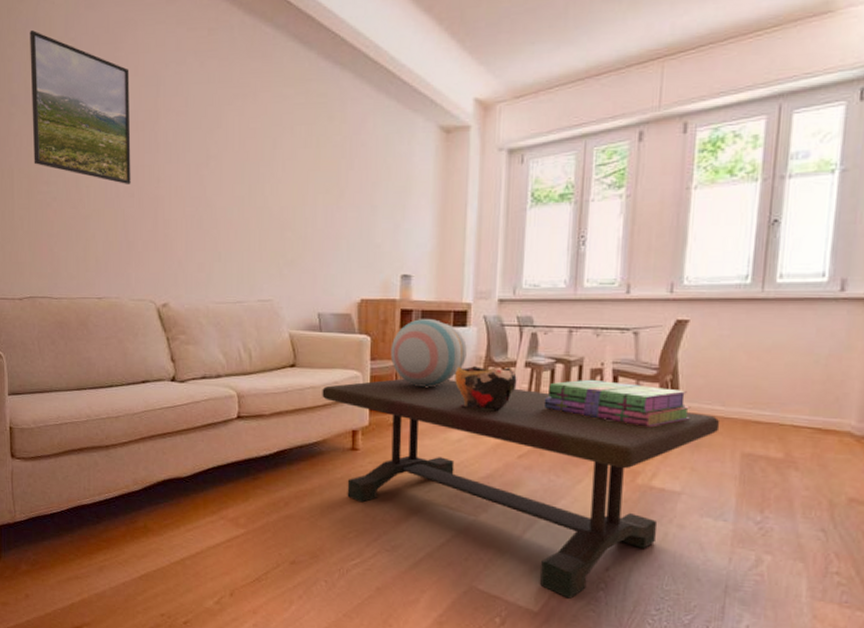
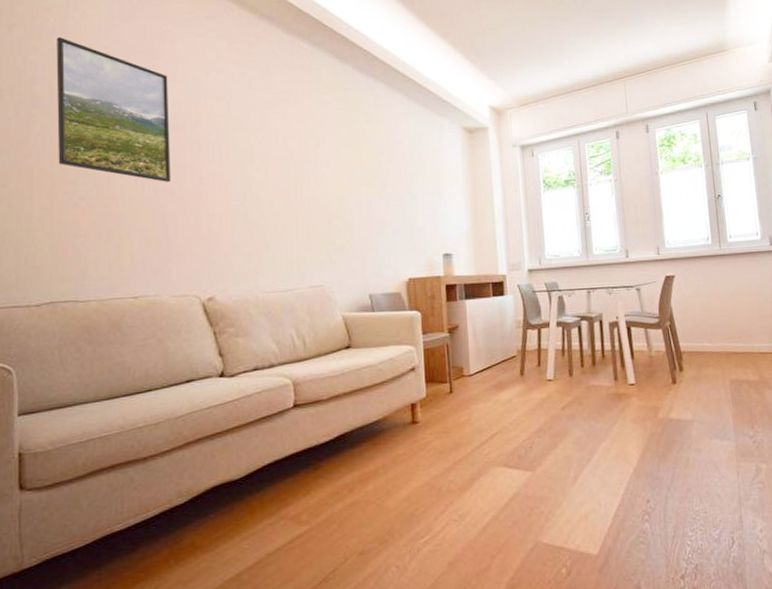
coffee table: present [322,378,720,599] -> none [379,344,711,536]
vase: present [390,319,467,388] -> none [440,291,507,355]
decorative bowl: present [455,365,517,412] -> none [499,327,552,370]
stack of books: present [543,379,691,428] -> none [576,331,689,368]

